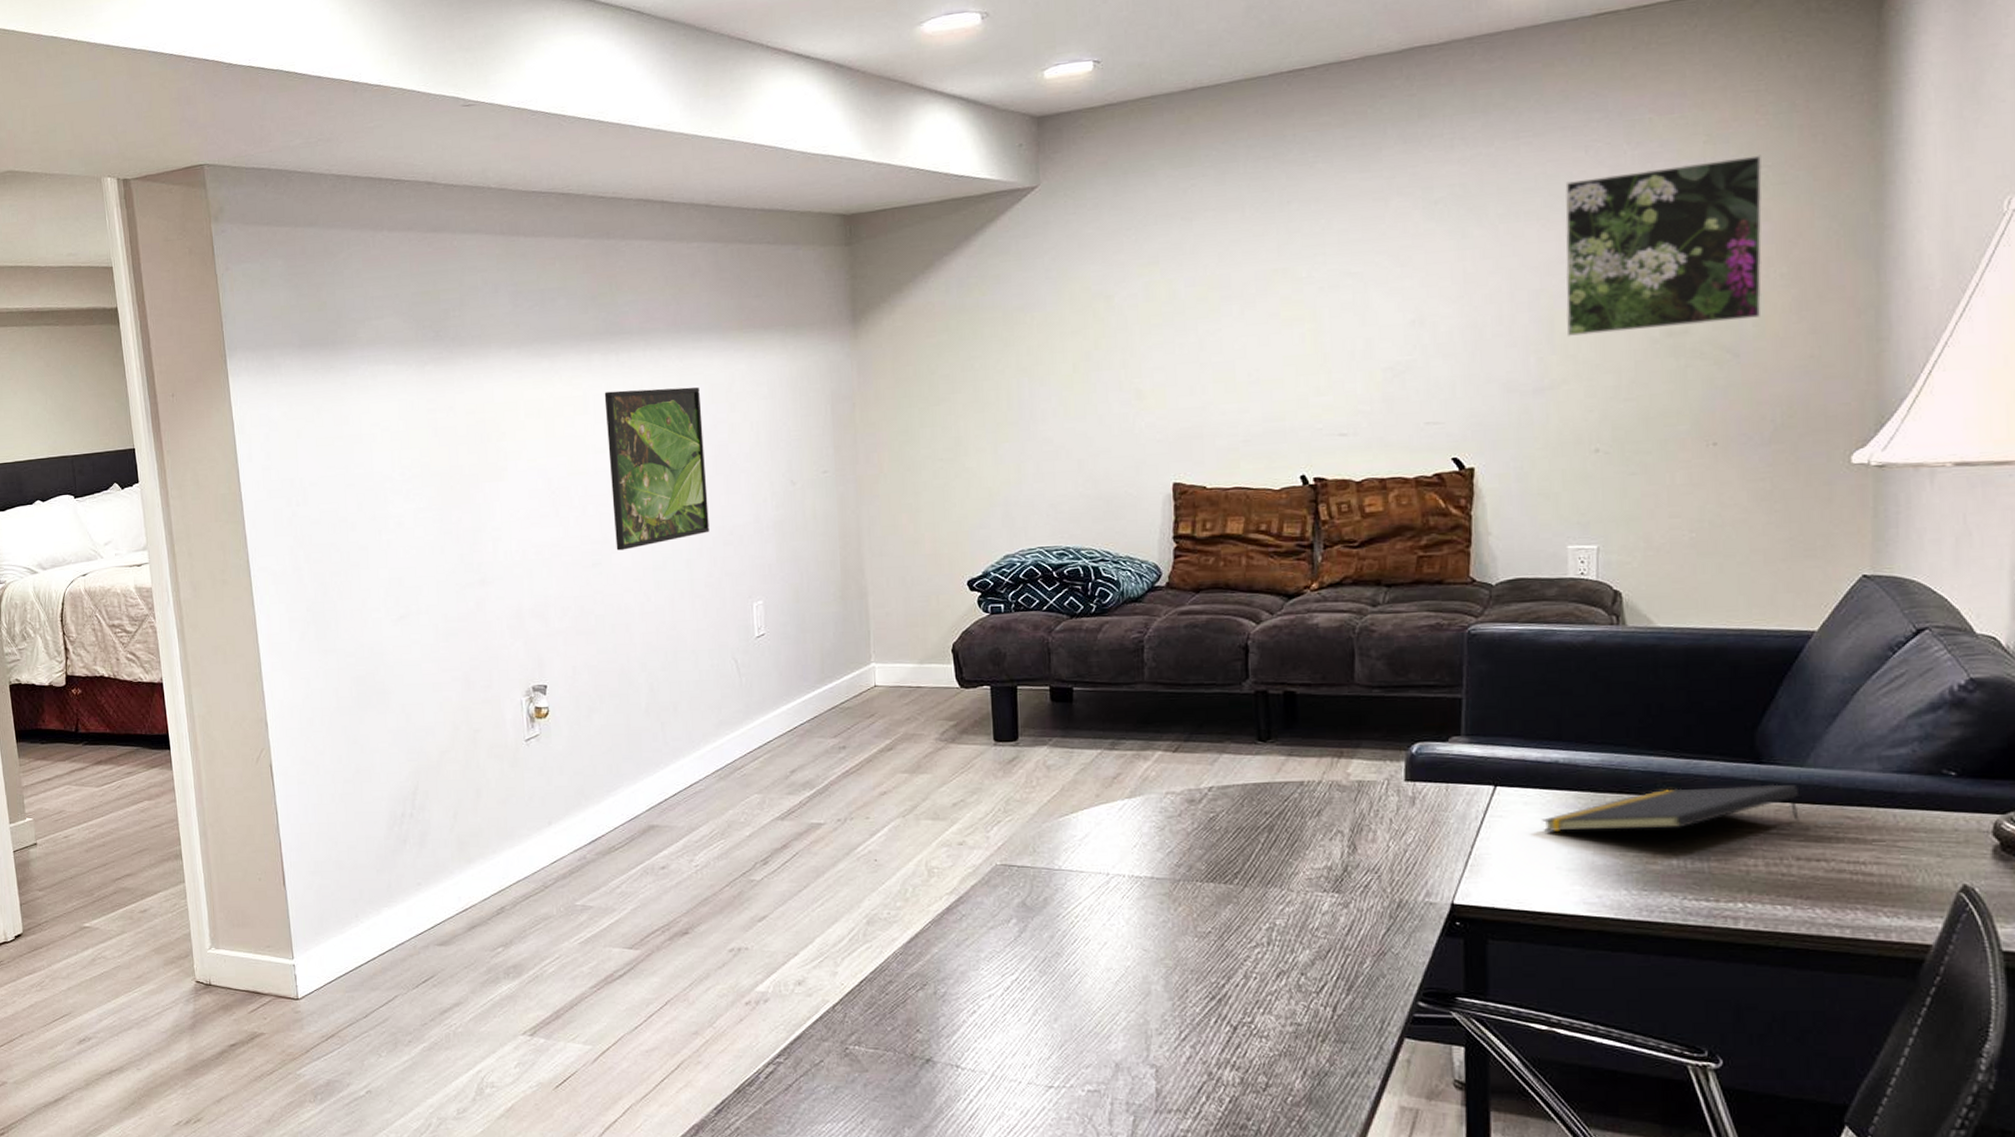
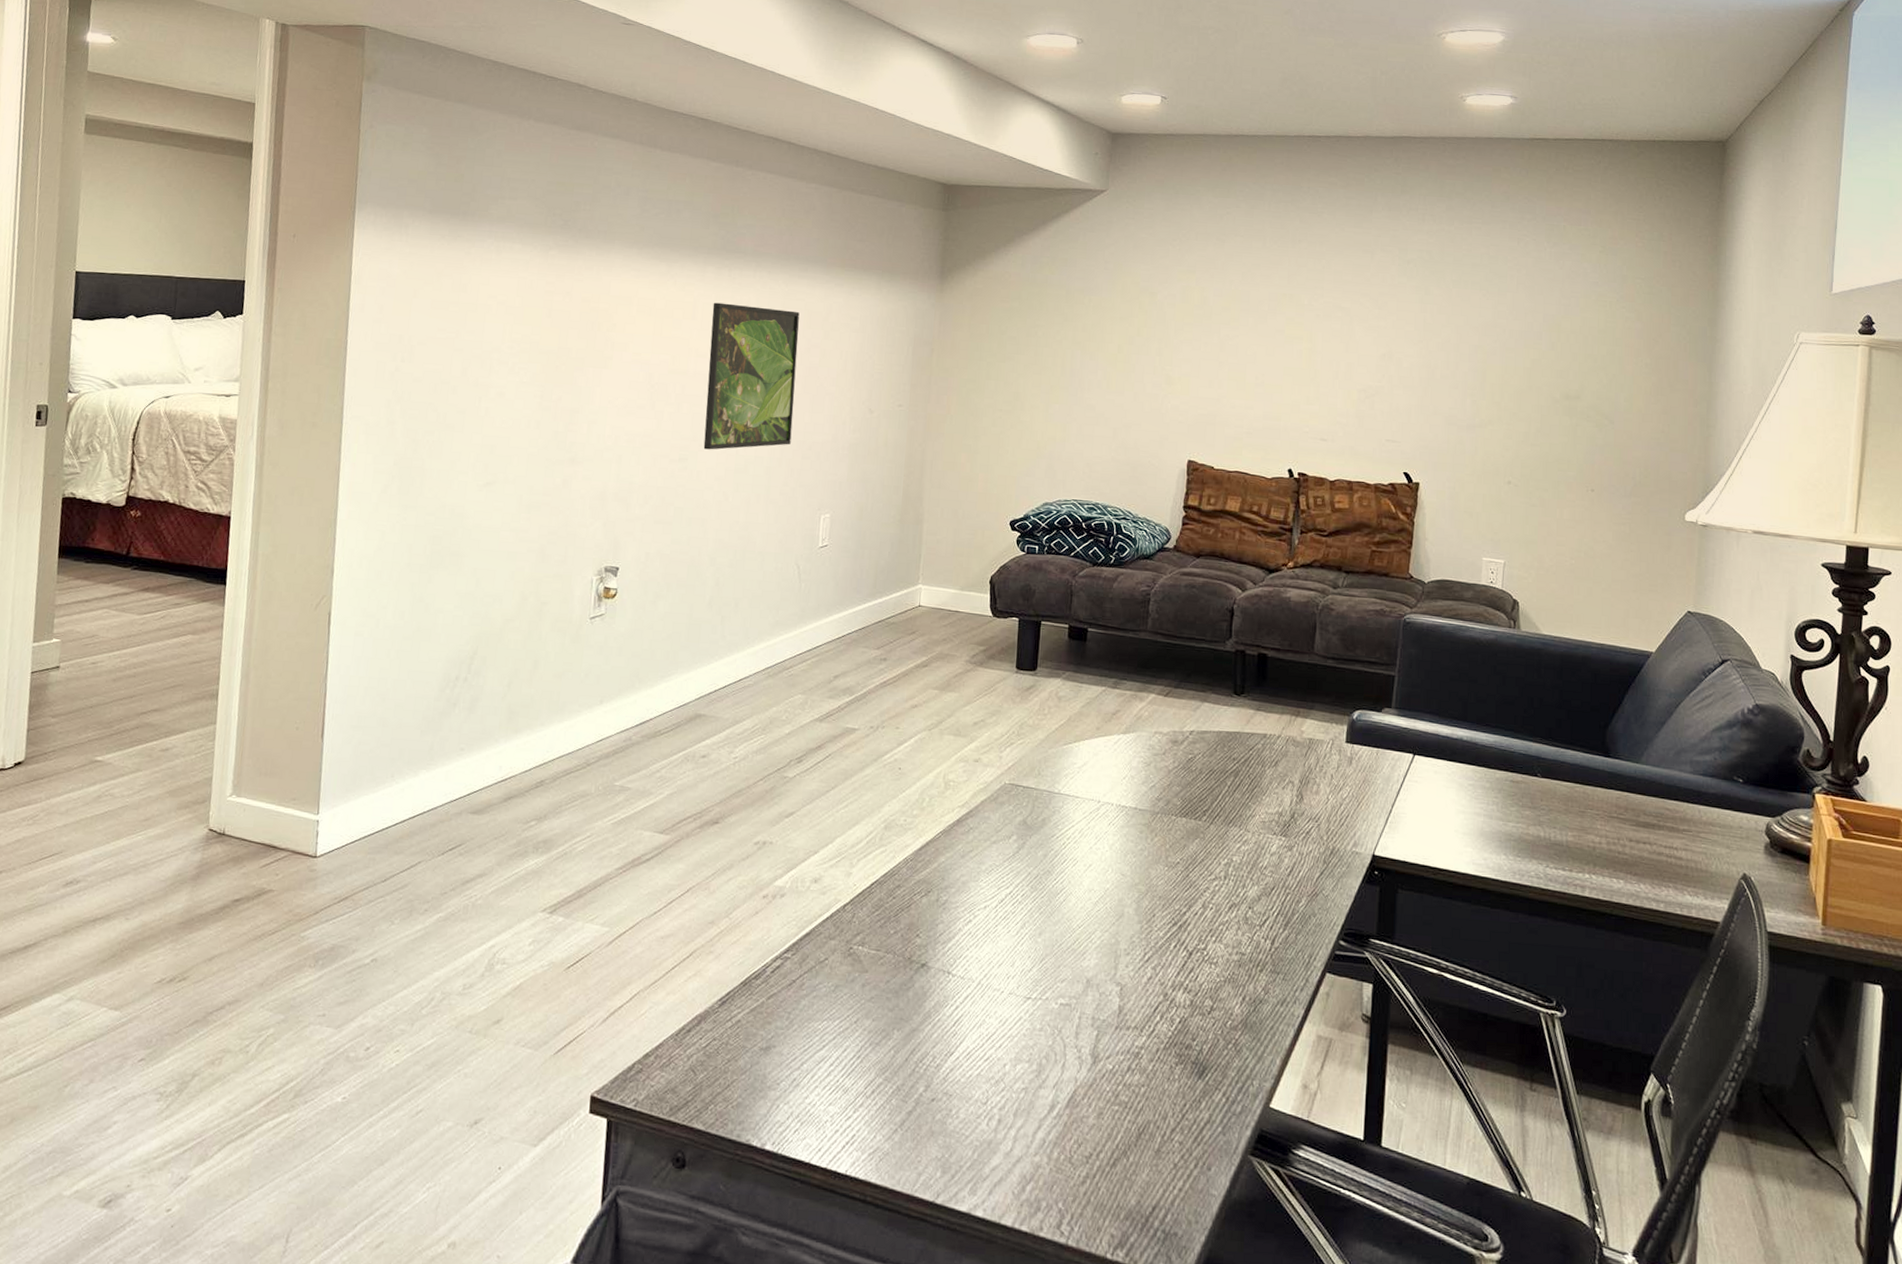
notepad: present [1542,784,1800,831] -> none [1447,771,1635,809]
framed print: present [1565,155,1763,336] -> none [1494,264,1637,396]

